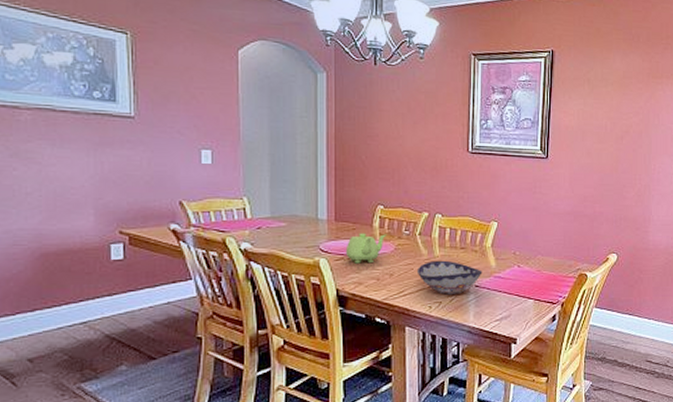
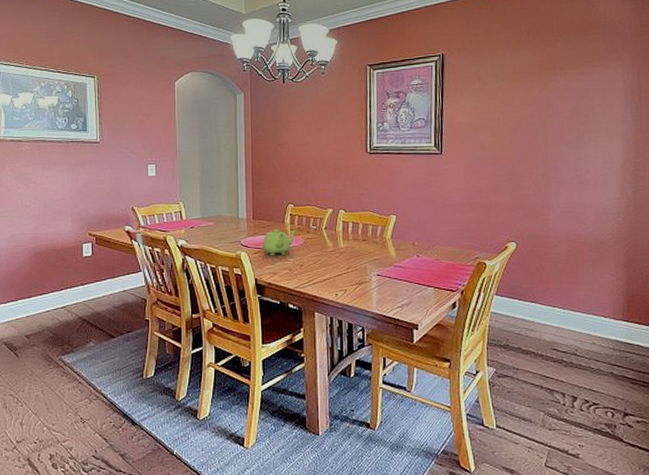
decorative bowl: present [416,260,483,295] -> none [323,252,384,283]

